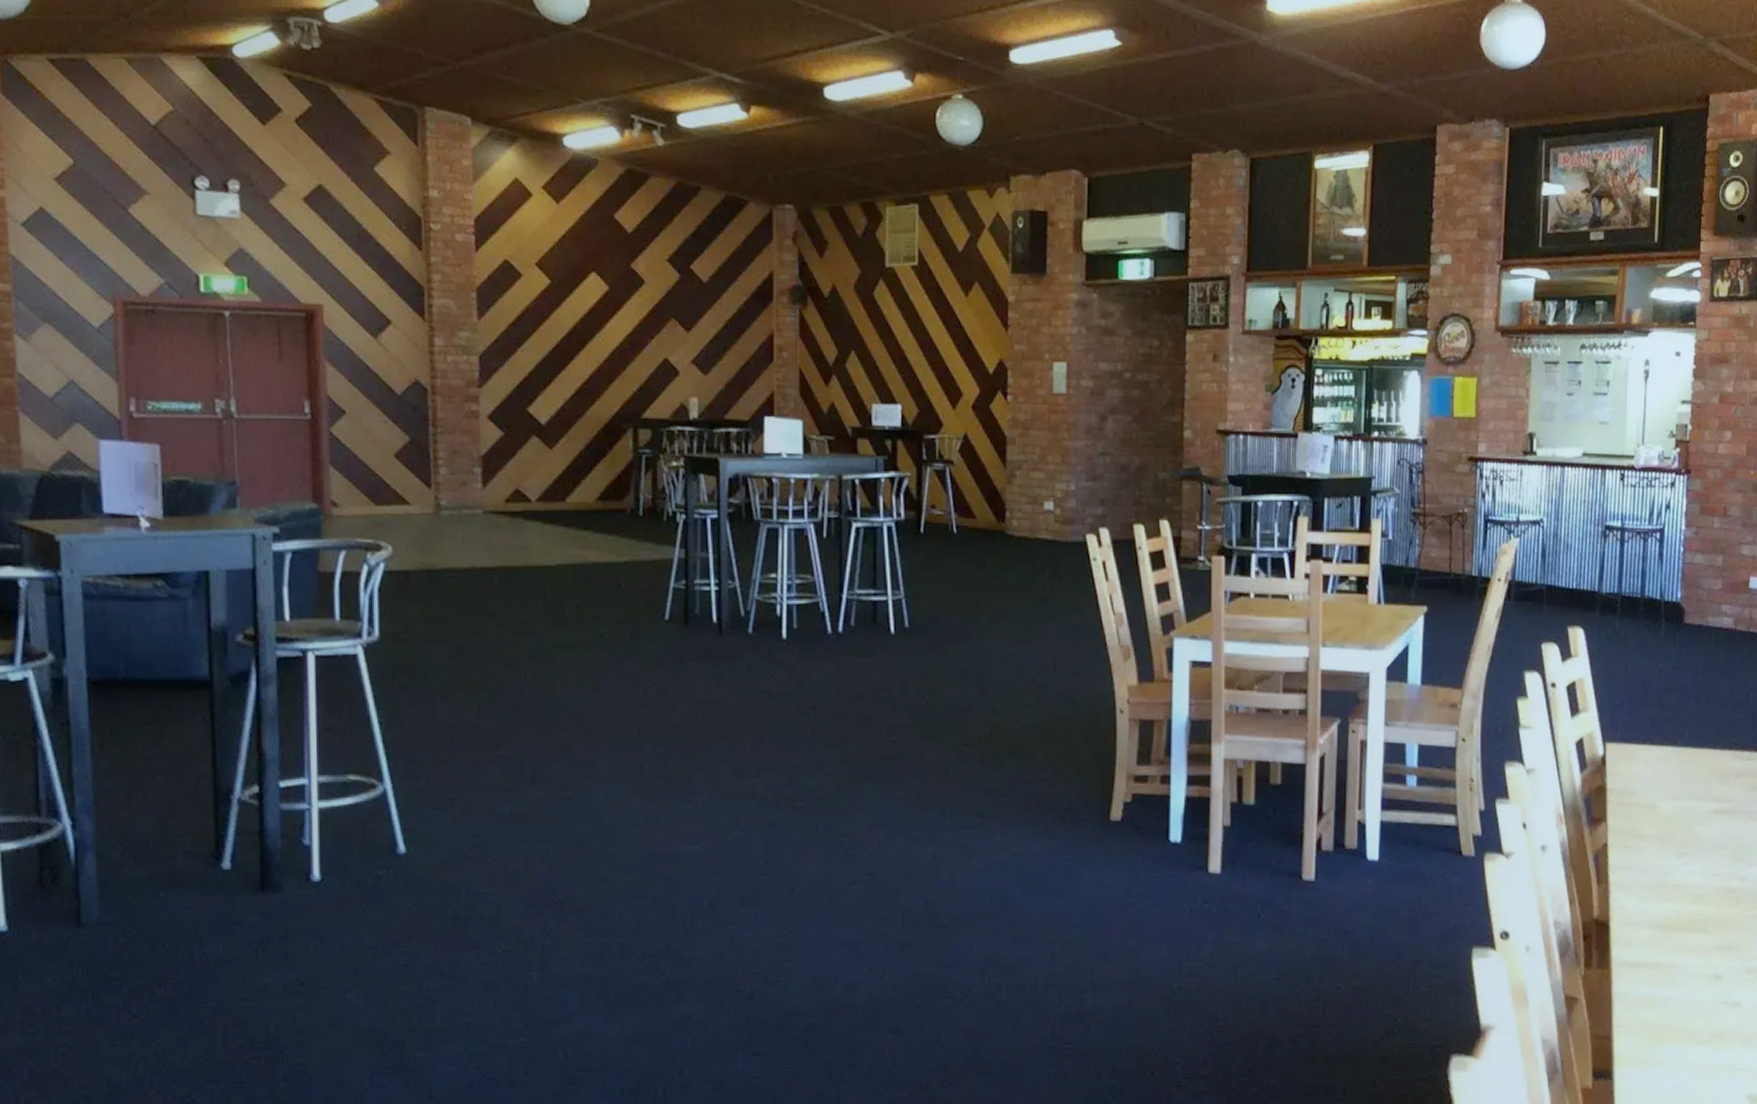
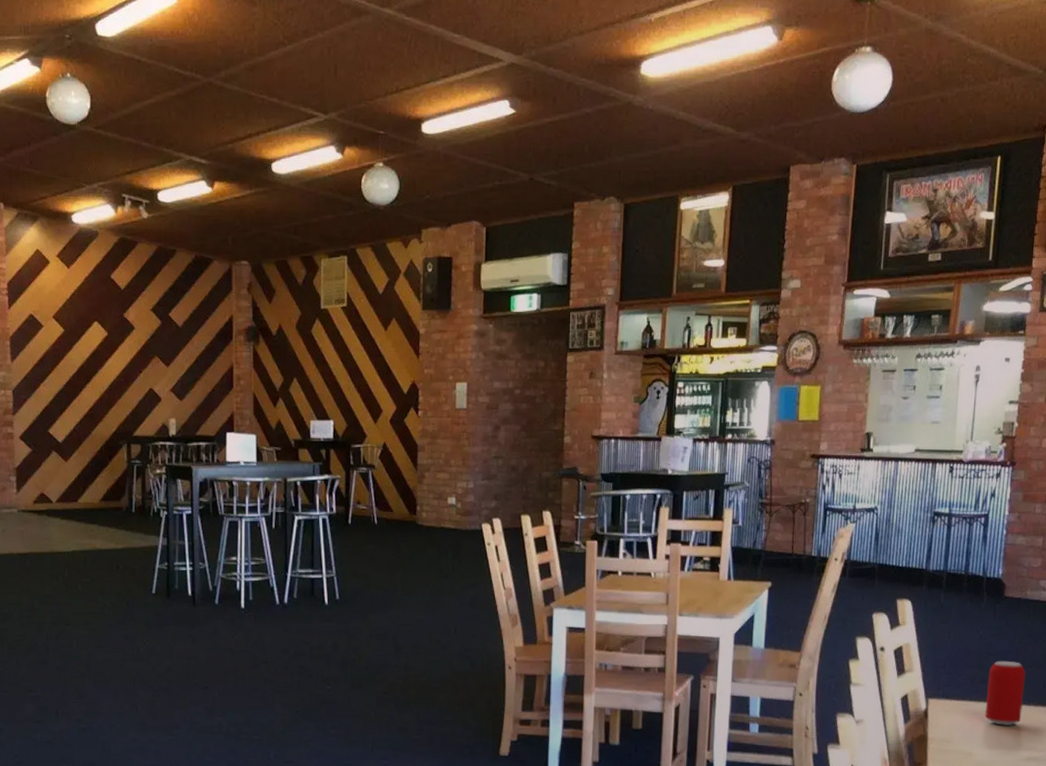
beverage can: none [1668,697,1711,774] -> present [985,661,1026,726]

